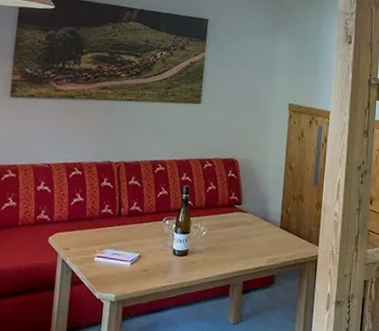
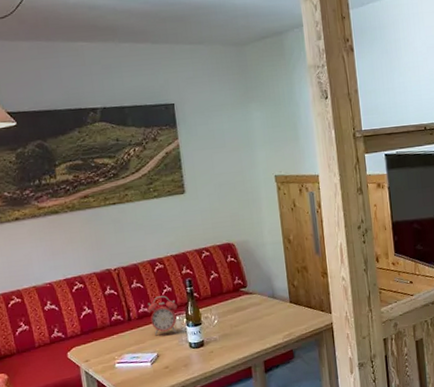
alarm clock: none [139,197,170,237] -> present [147,296,178,336]

